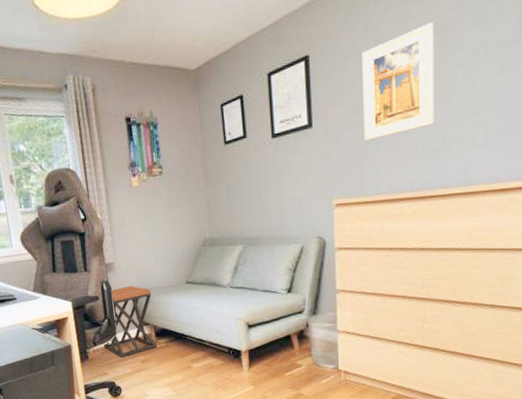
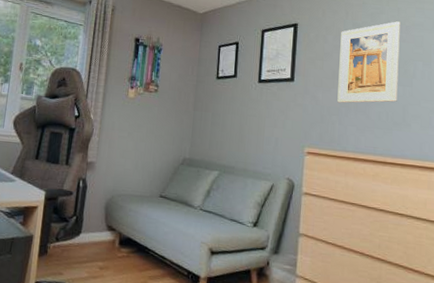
stool: present [104,285,157,357] -> none [66,187,125,260]

